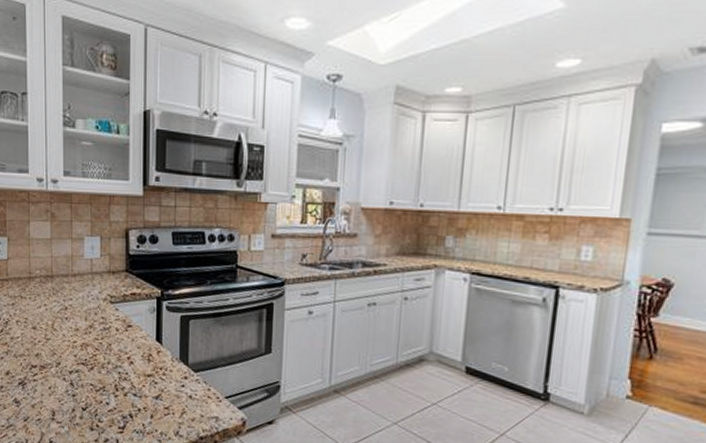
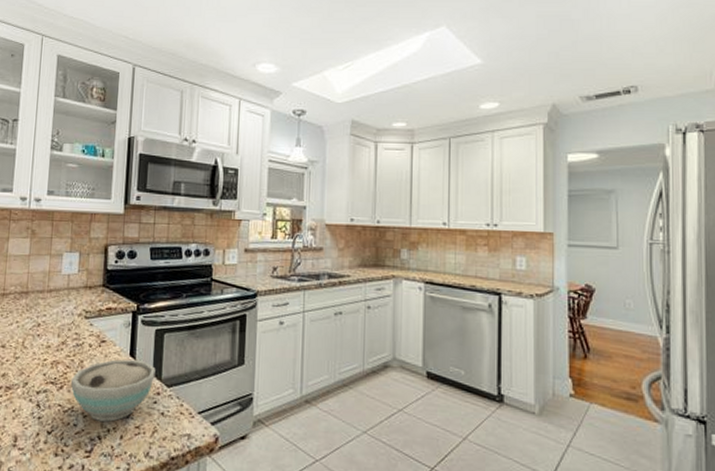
bowl: none [101,344,182,402] -> present [71,359,156,422]

